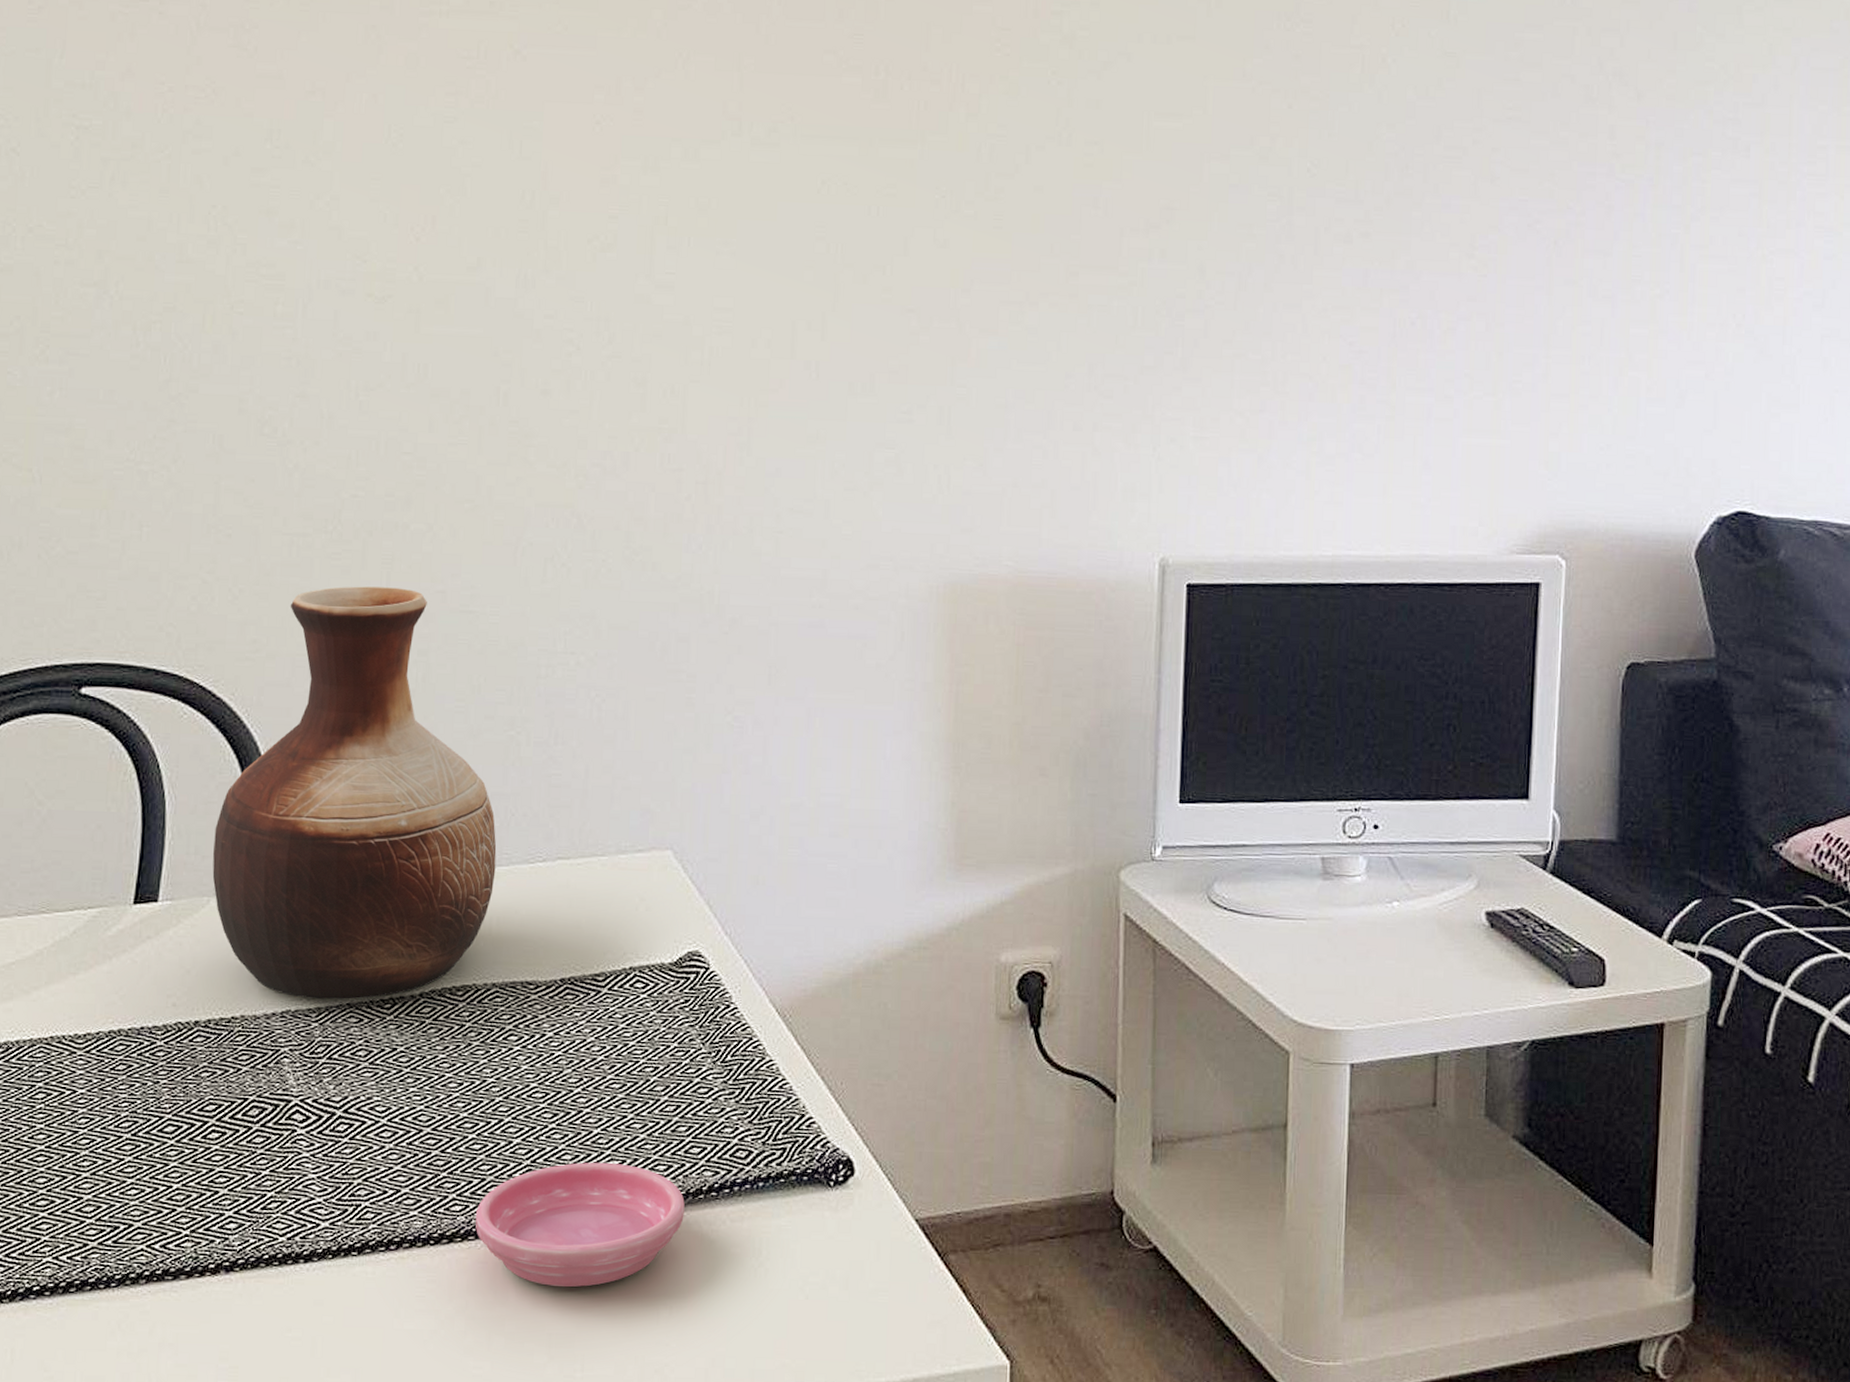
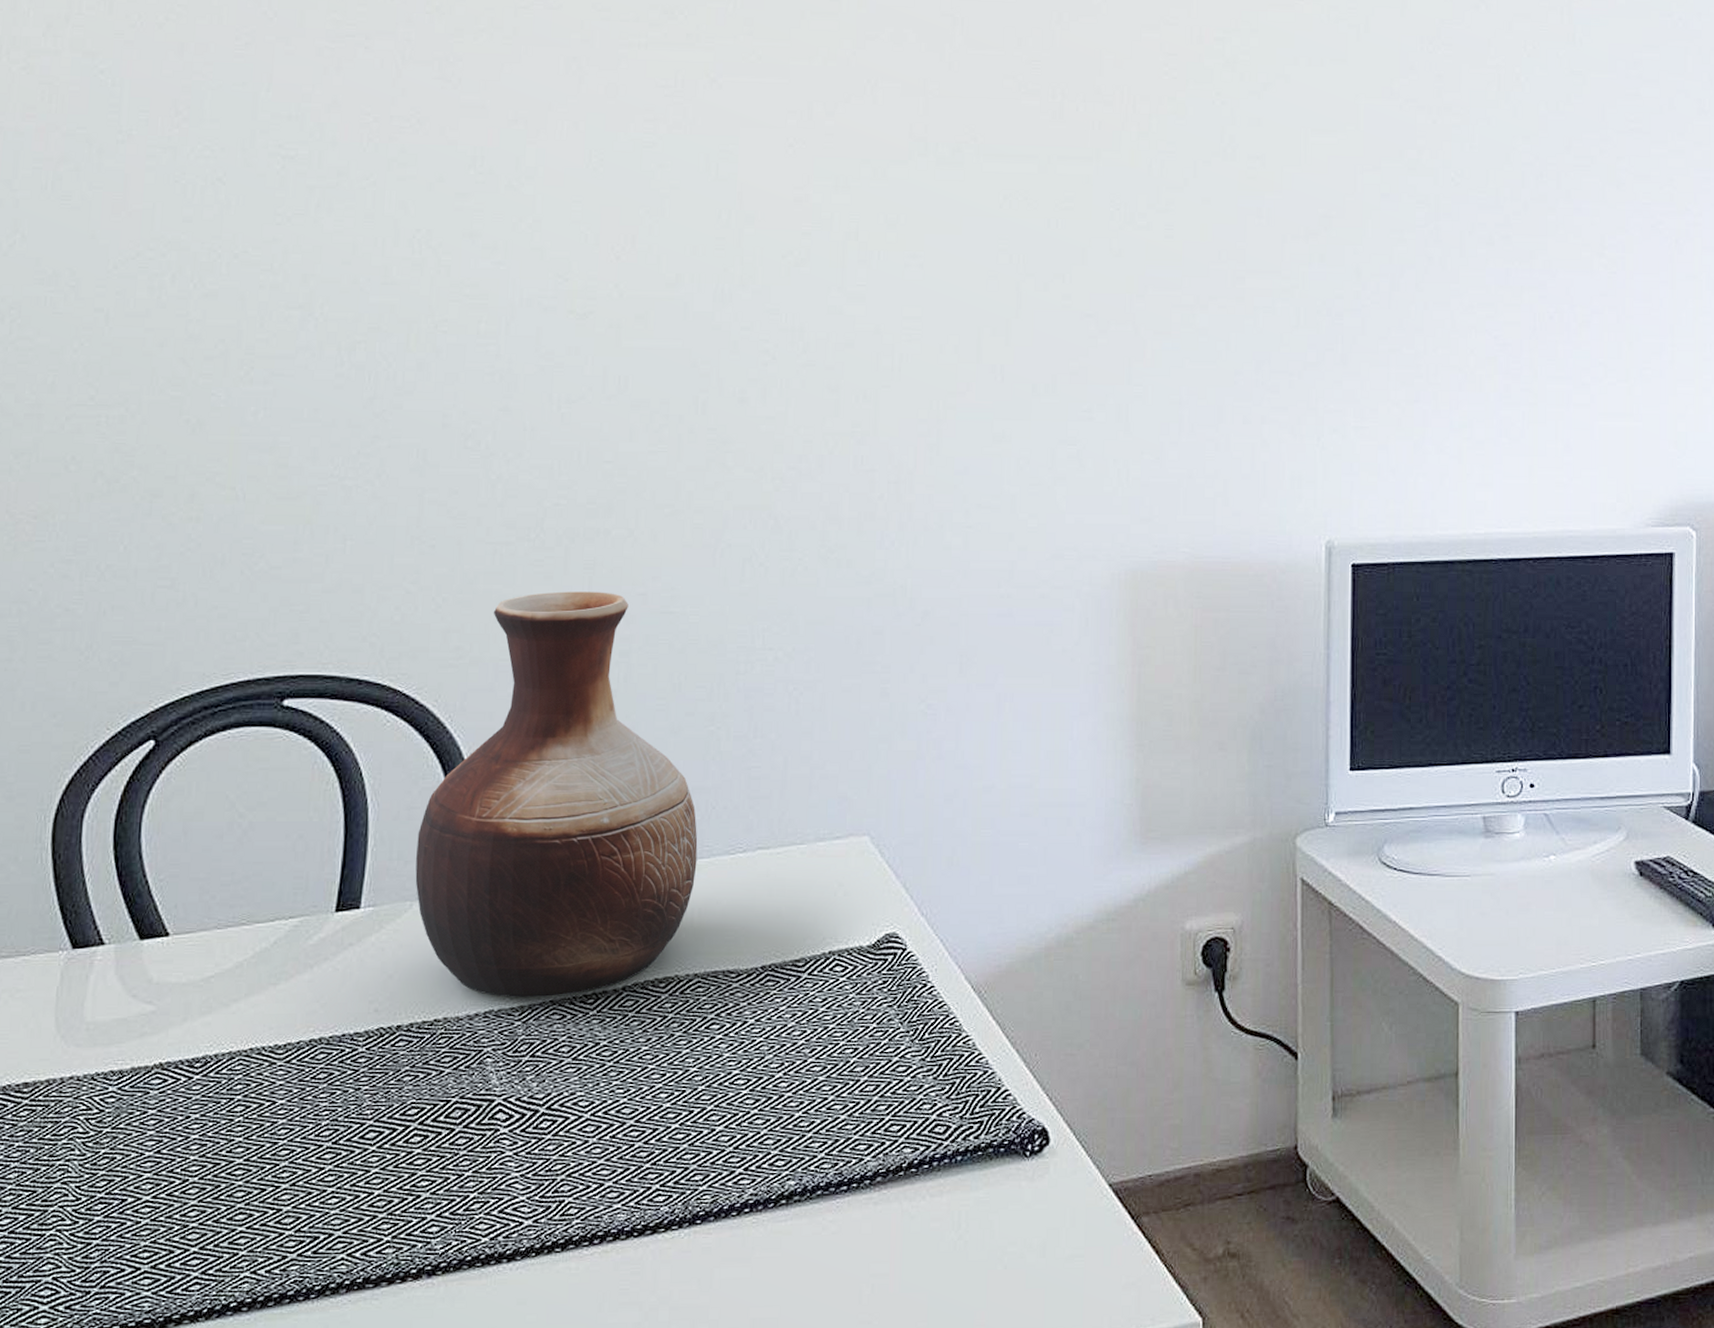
saucer: present [475,1162,685,1288] -> none [678,1145,885,1272]

